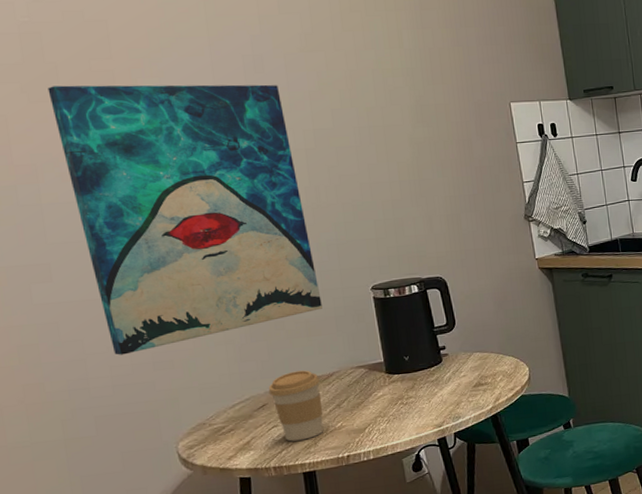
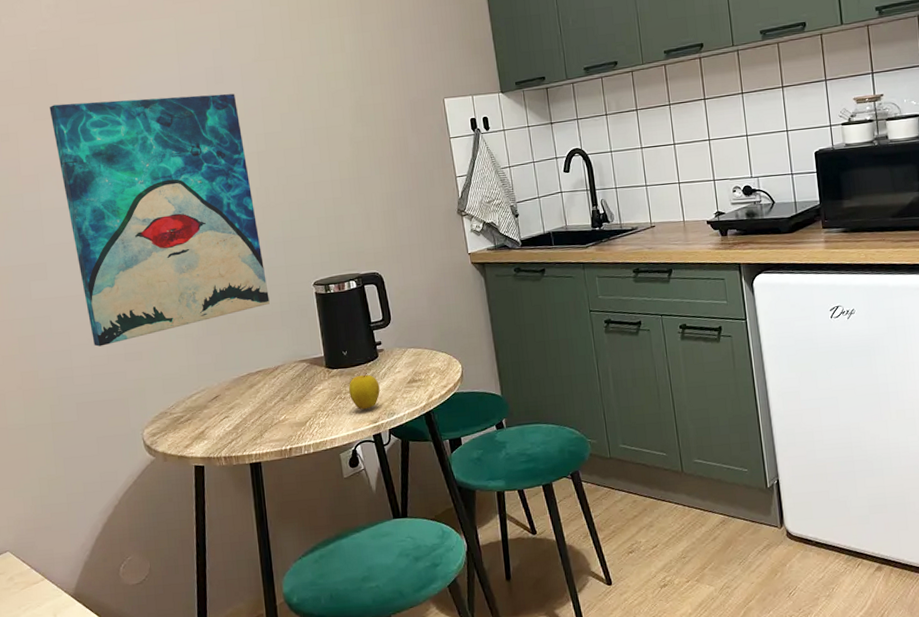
coffee cup: present [268,370,324,442] -> none [221,363,269,433]
apple: none [410,377,445,415] -> present [348,372,380,410]

